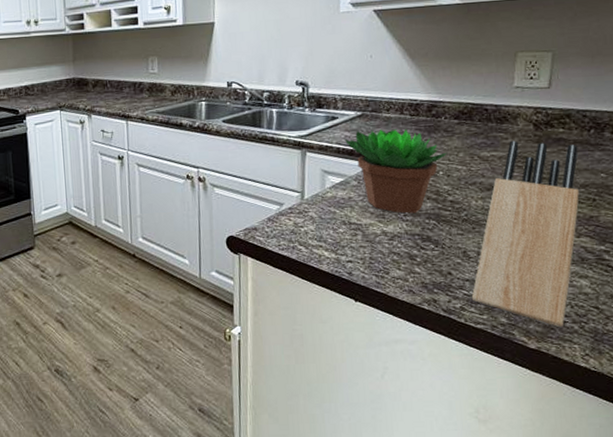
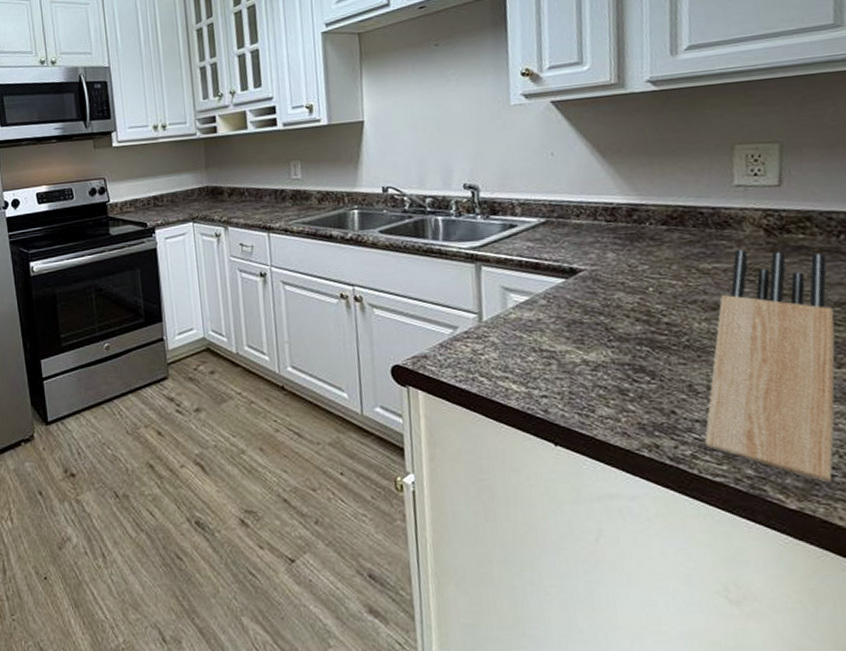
succulent plant: present [344,129,448,214] -> none [526,237,658,339]

